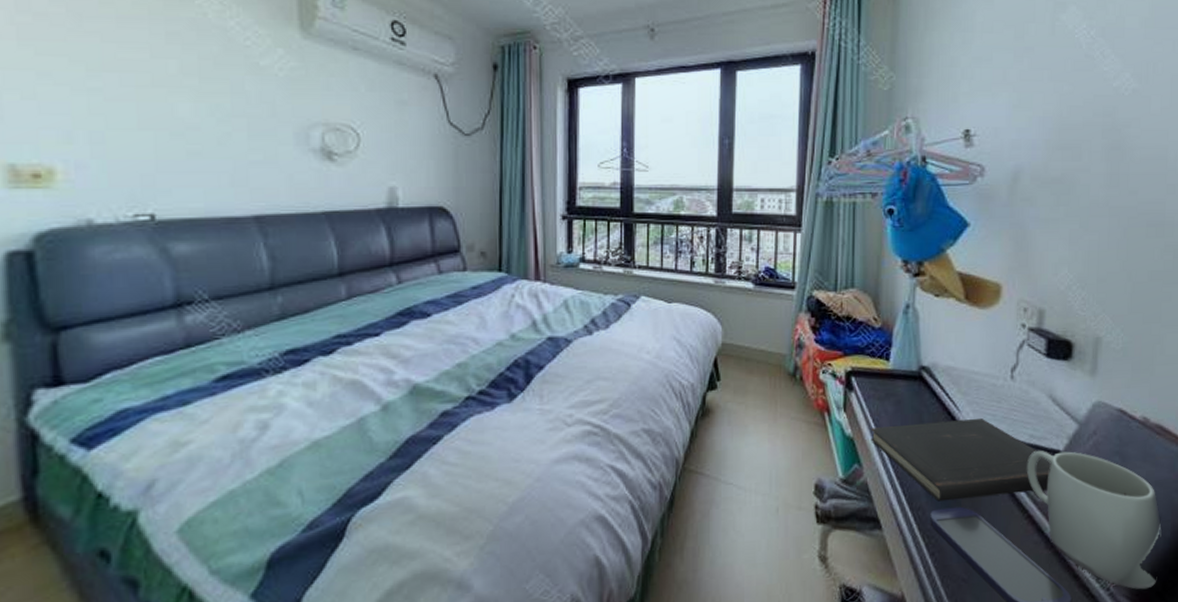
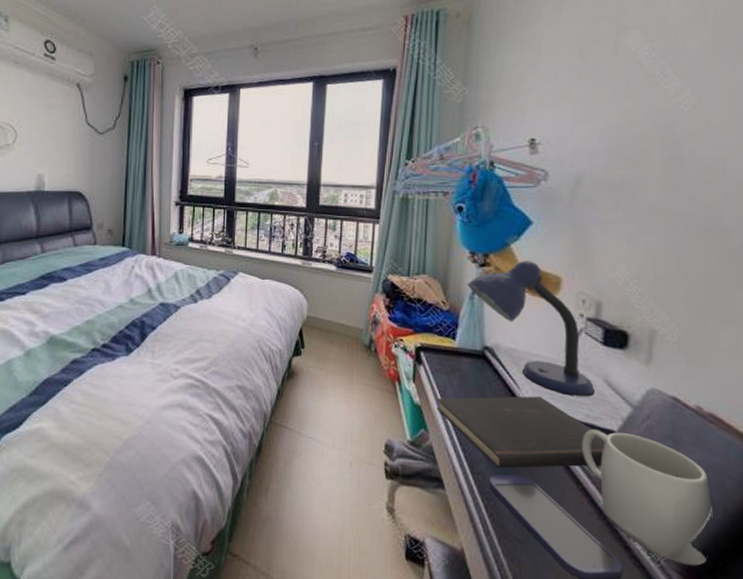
desk lamp: none [900,267,1039,416] -> present [467,261,595,397]

